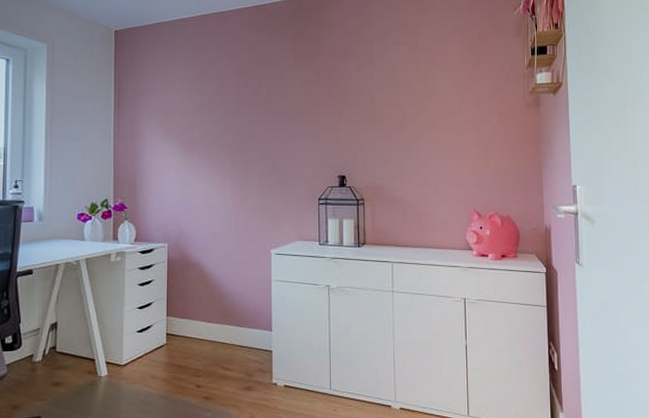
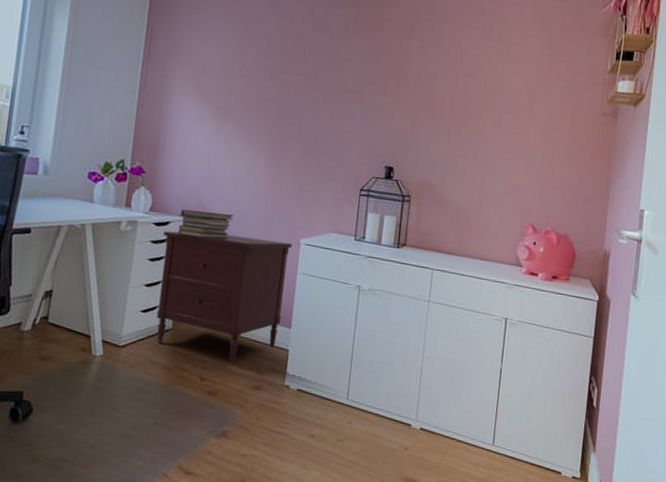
dresser: none [148,253,265,368] -> present [156,230,293,362]
book stack: none [161,236,209,259] -> present [177,209,234,239]

